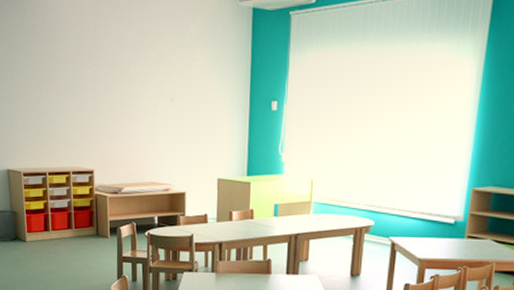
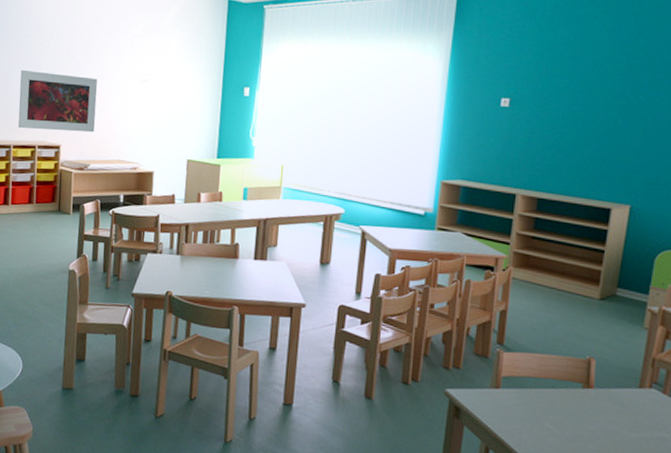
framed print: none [49,95,126,156] -> present [18,69,97,133]

